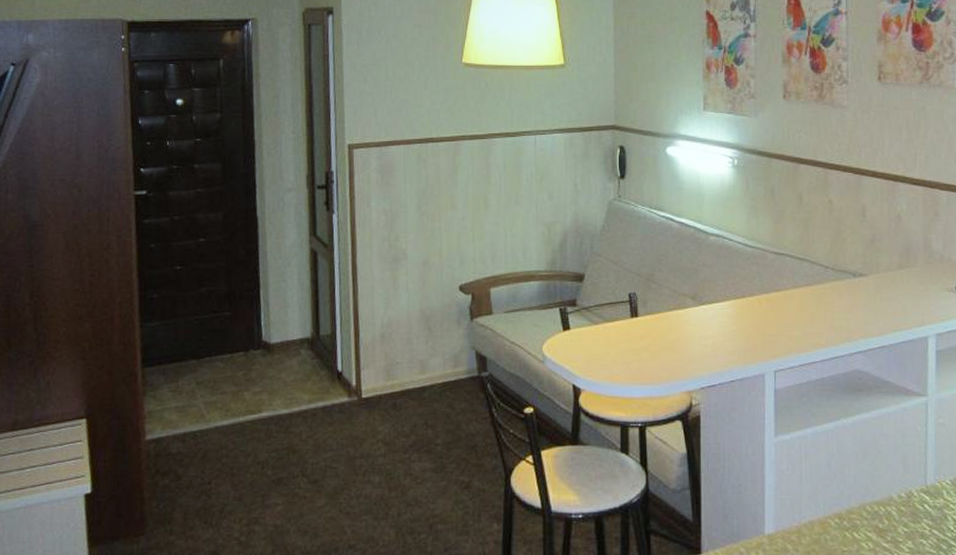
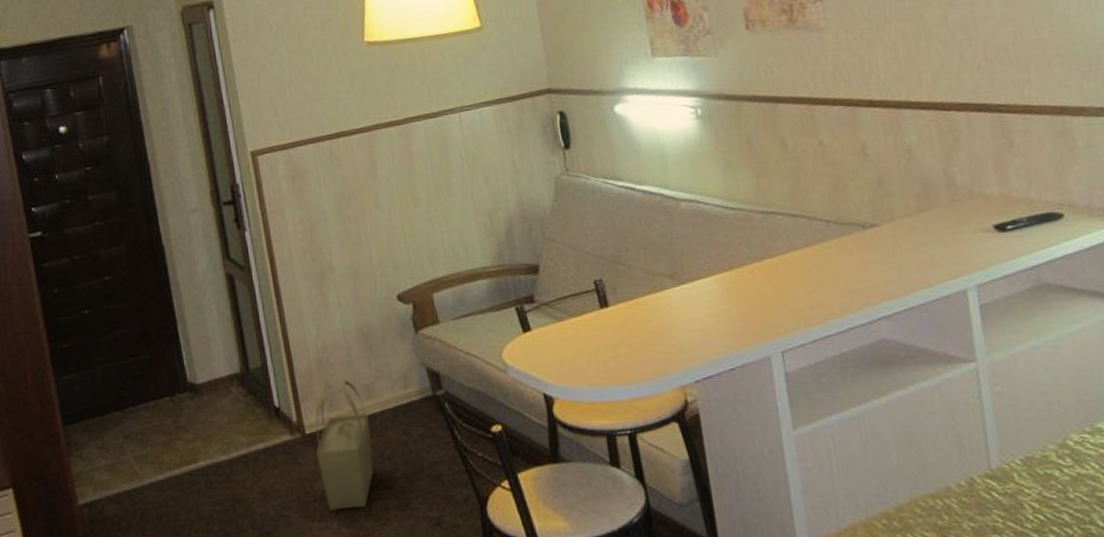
shopping bag: none [369,355,419,468] -> present [315,380,374,511]

